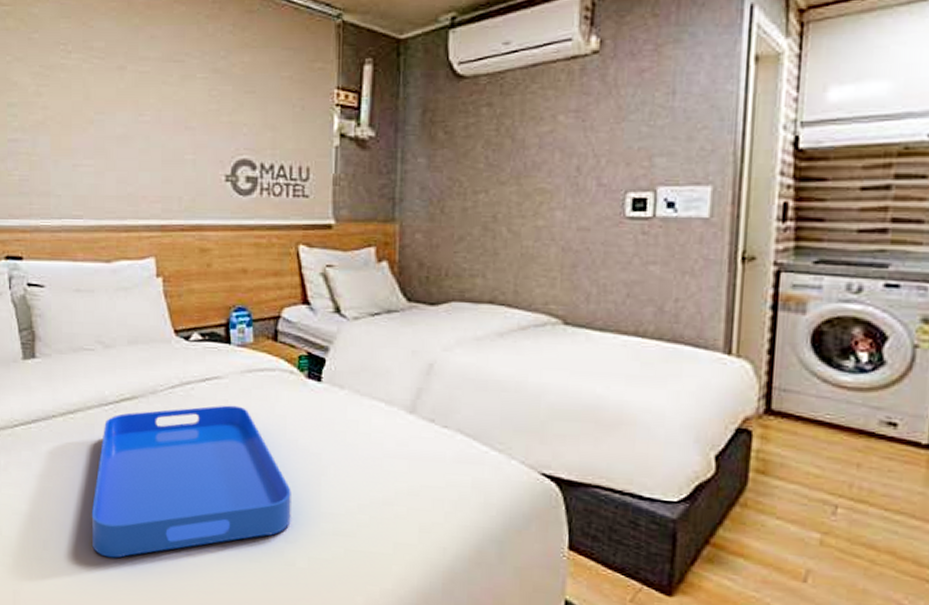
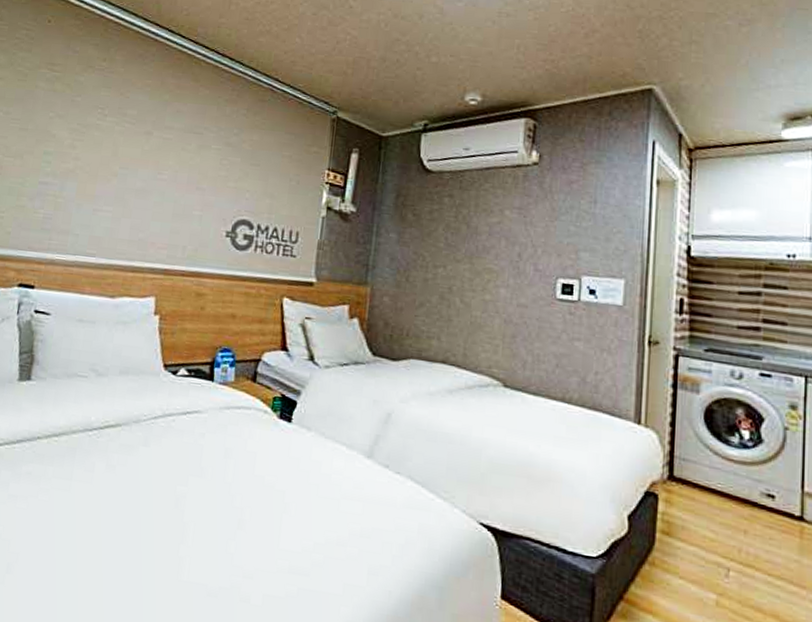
serving tray: present [91,405,291,559] -> none [55,438,254,586]

